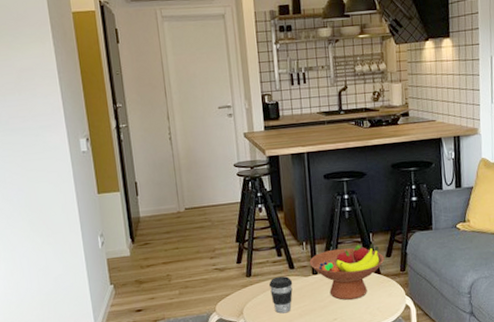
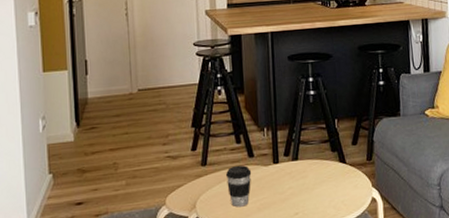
fruit bowl: present [309,243,385,300] -> none [270,130,350,192]

